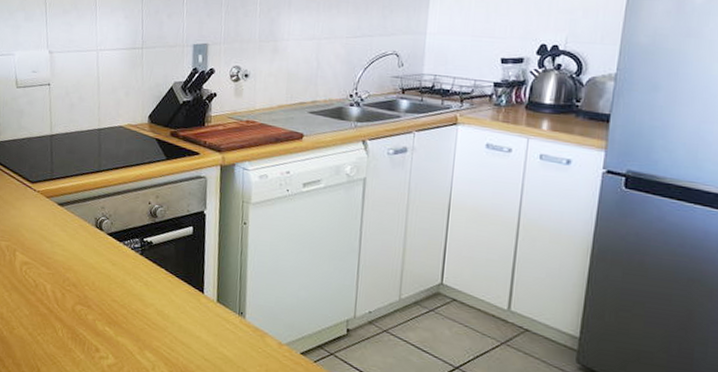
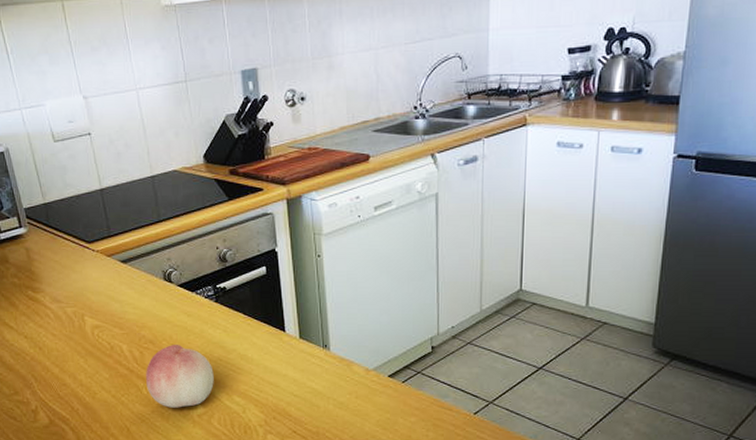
fruit: none [63,291,130,356] -> present [146,345,214,408]

